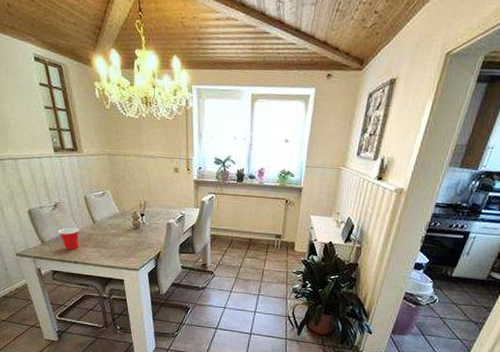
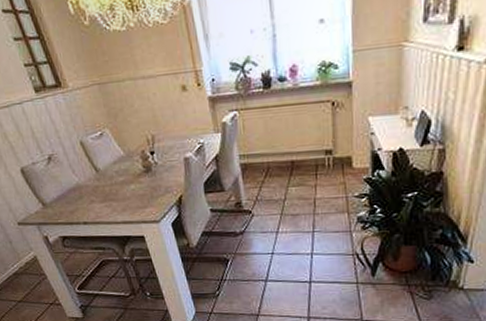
cup: present [58,227,80,250] -> none [58,180,85,210]

